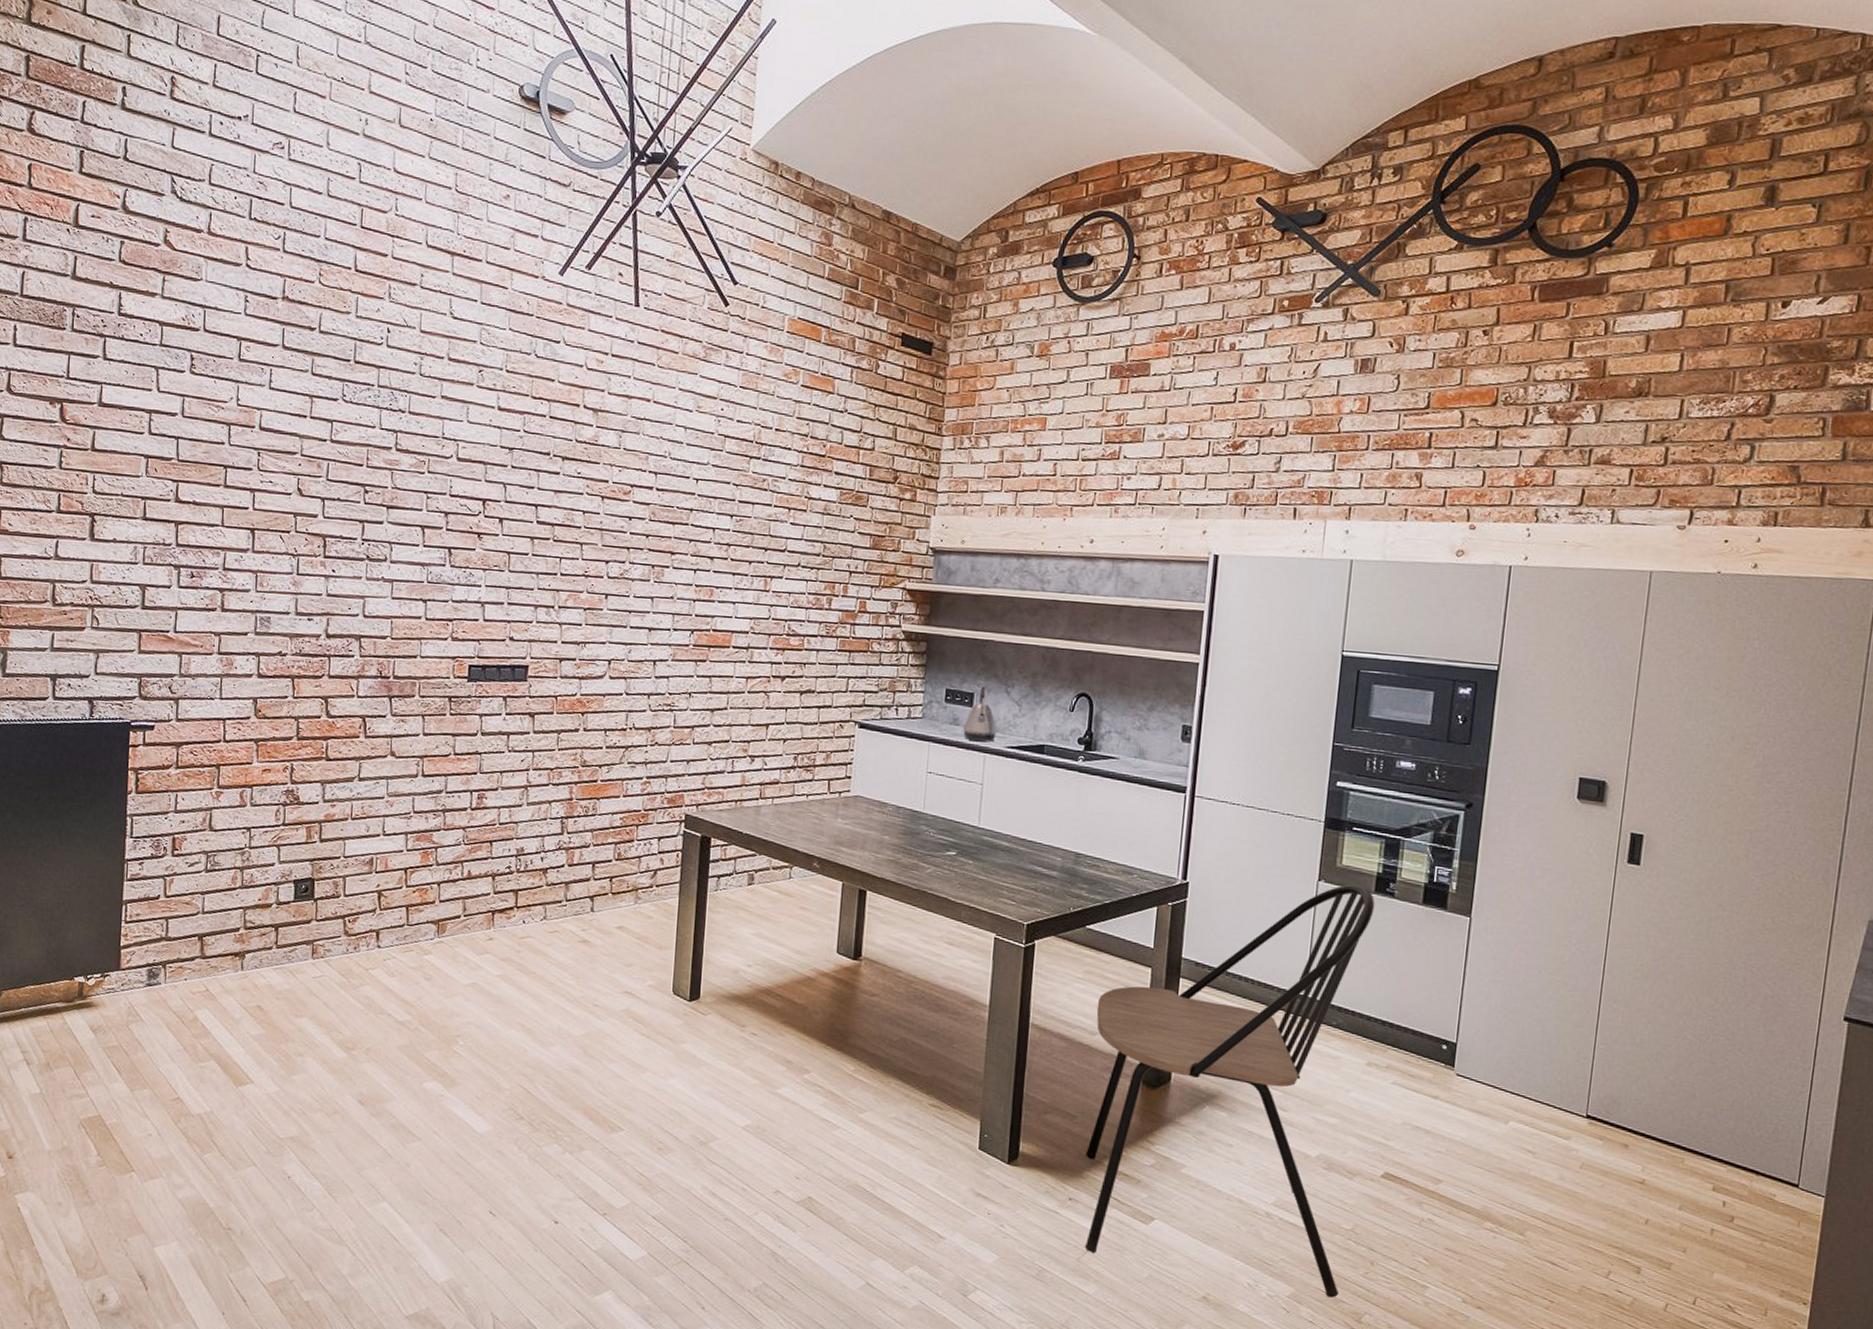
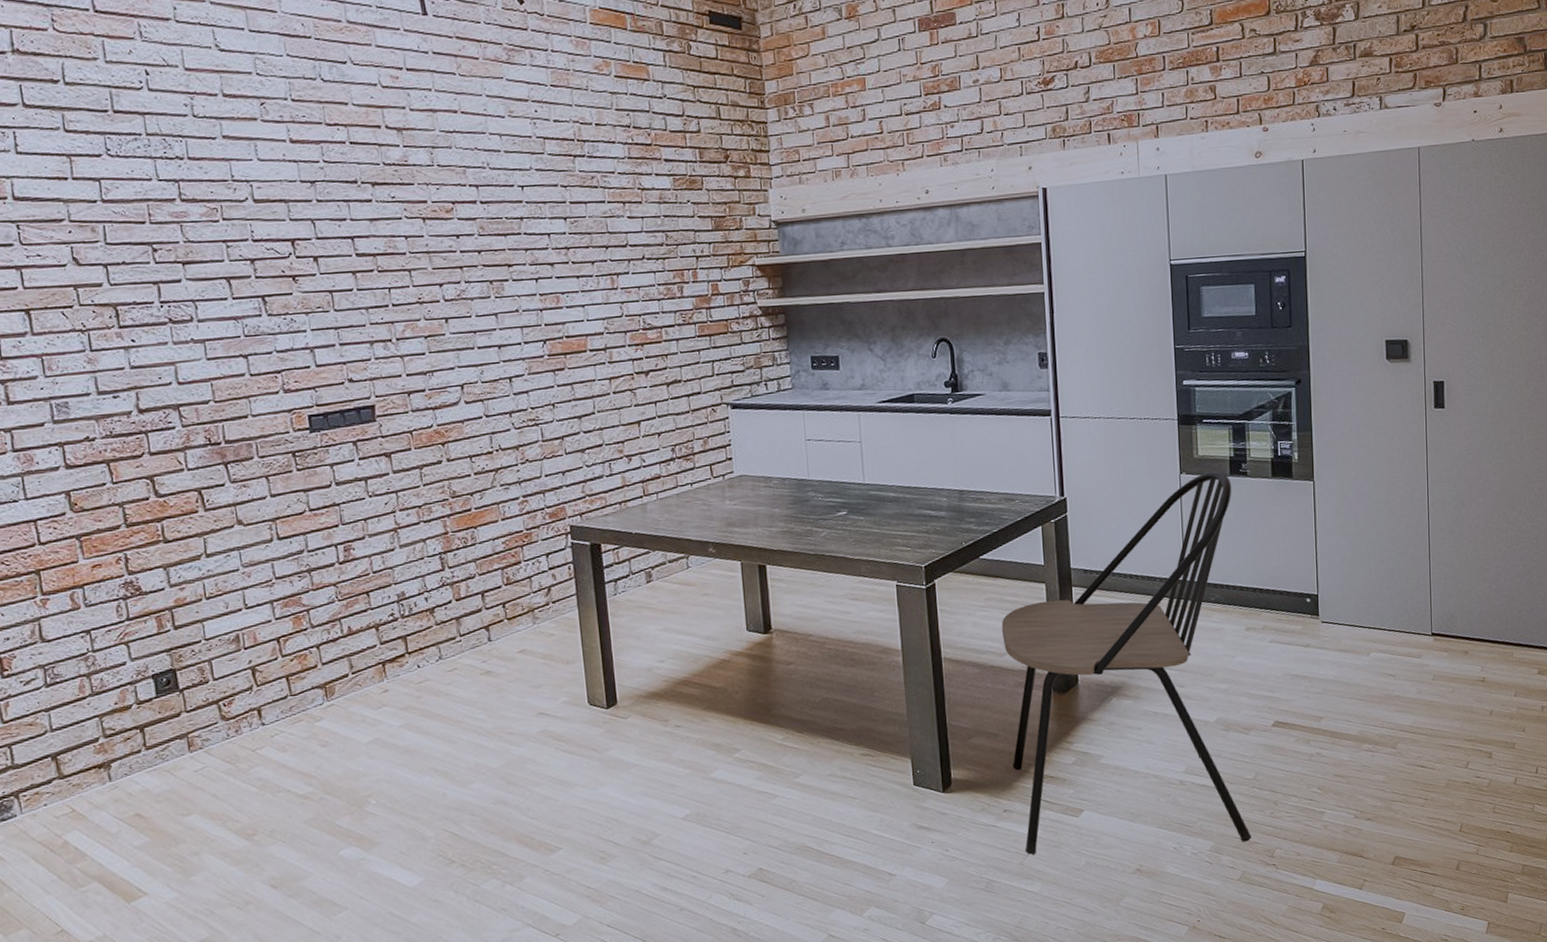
kettle: present [962,686,997,743] -> none [832,348,867,403]

